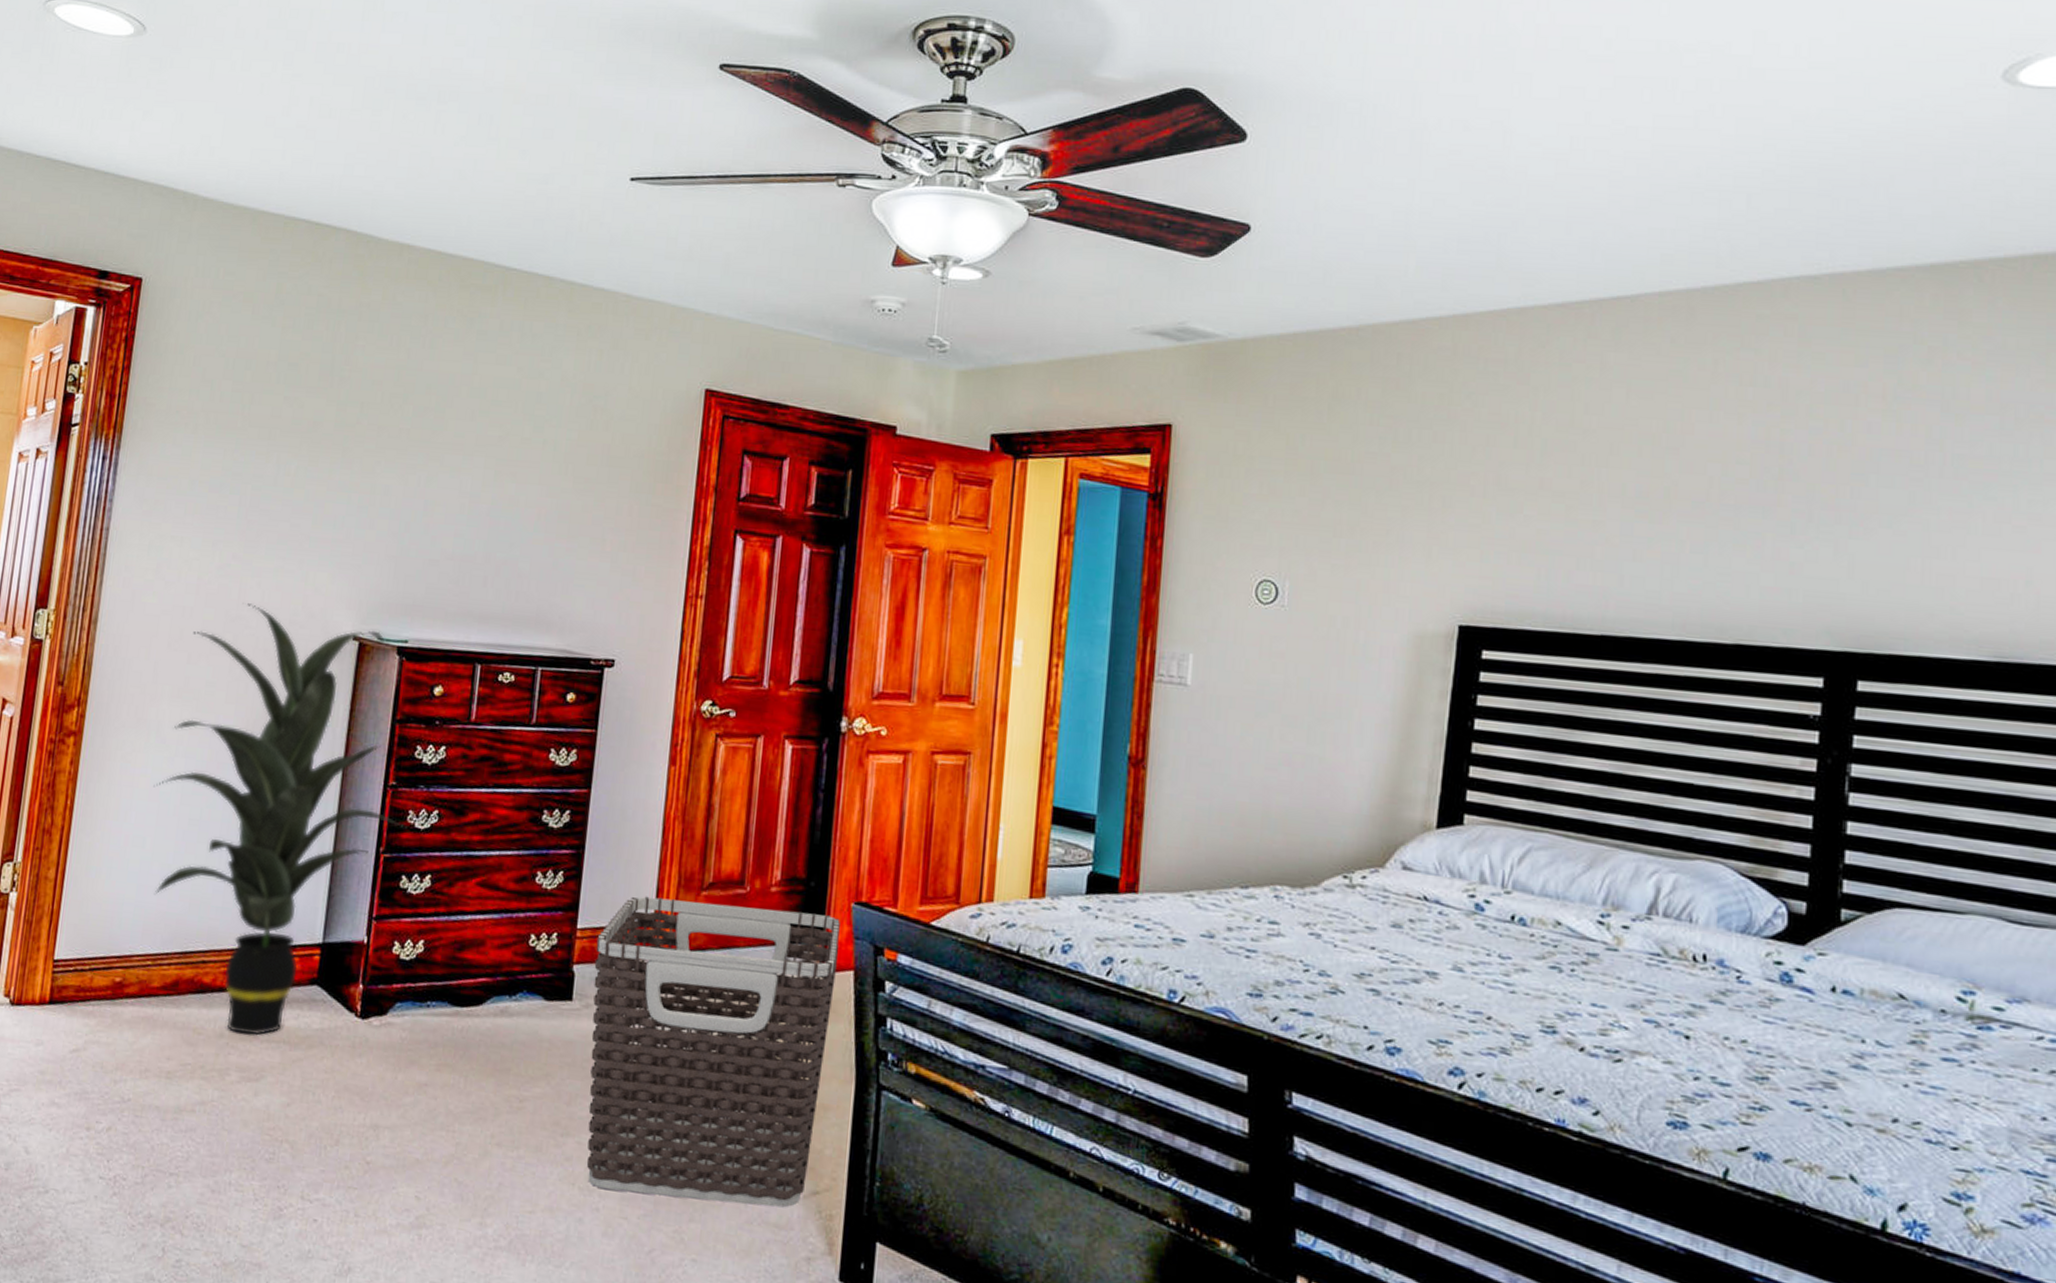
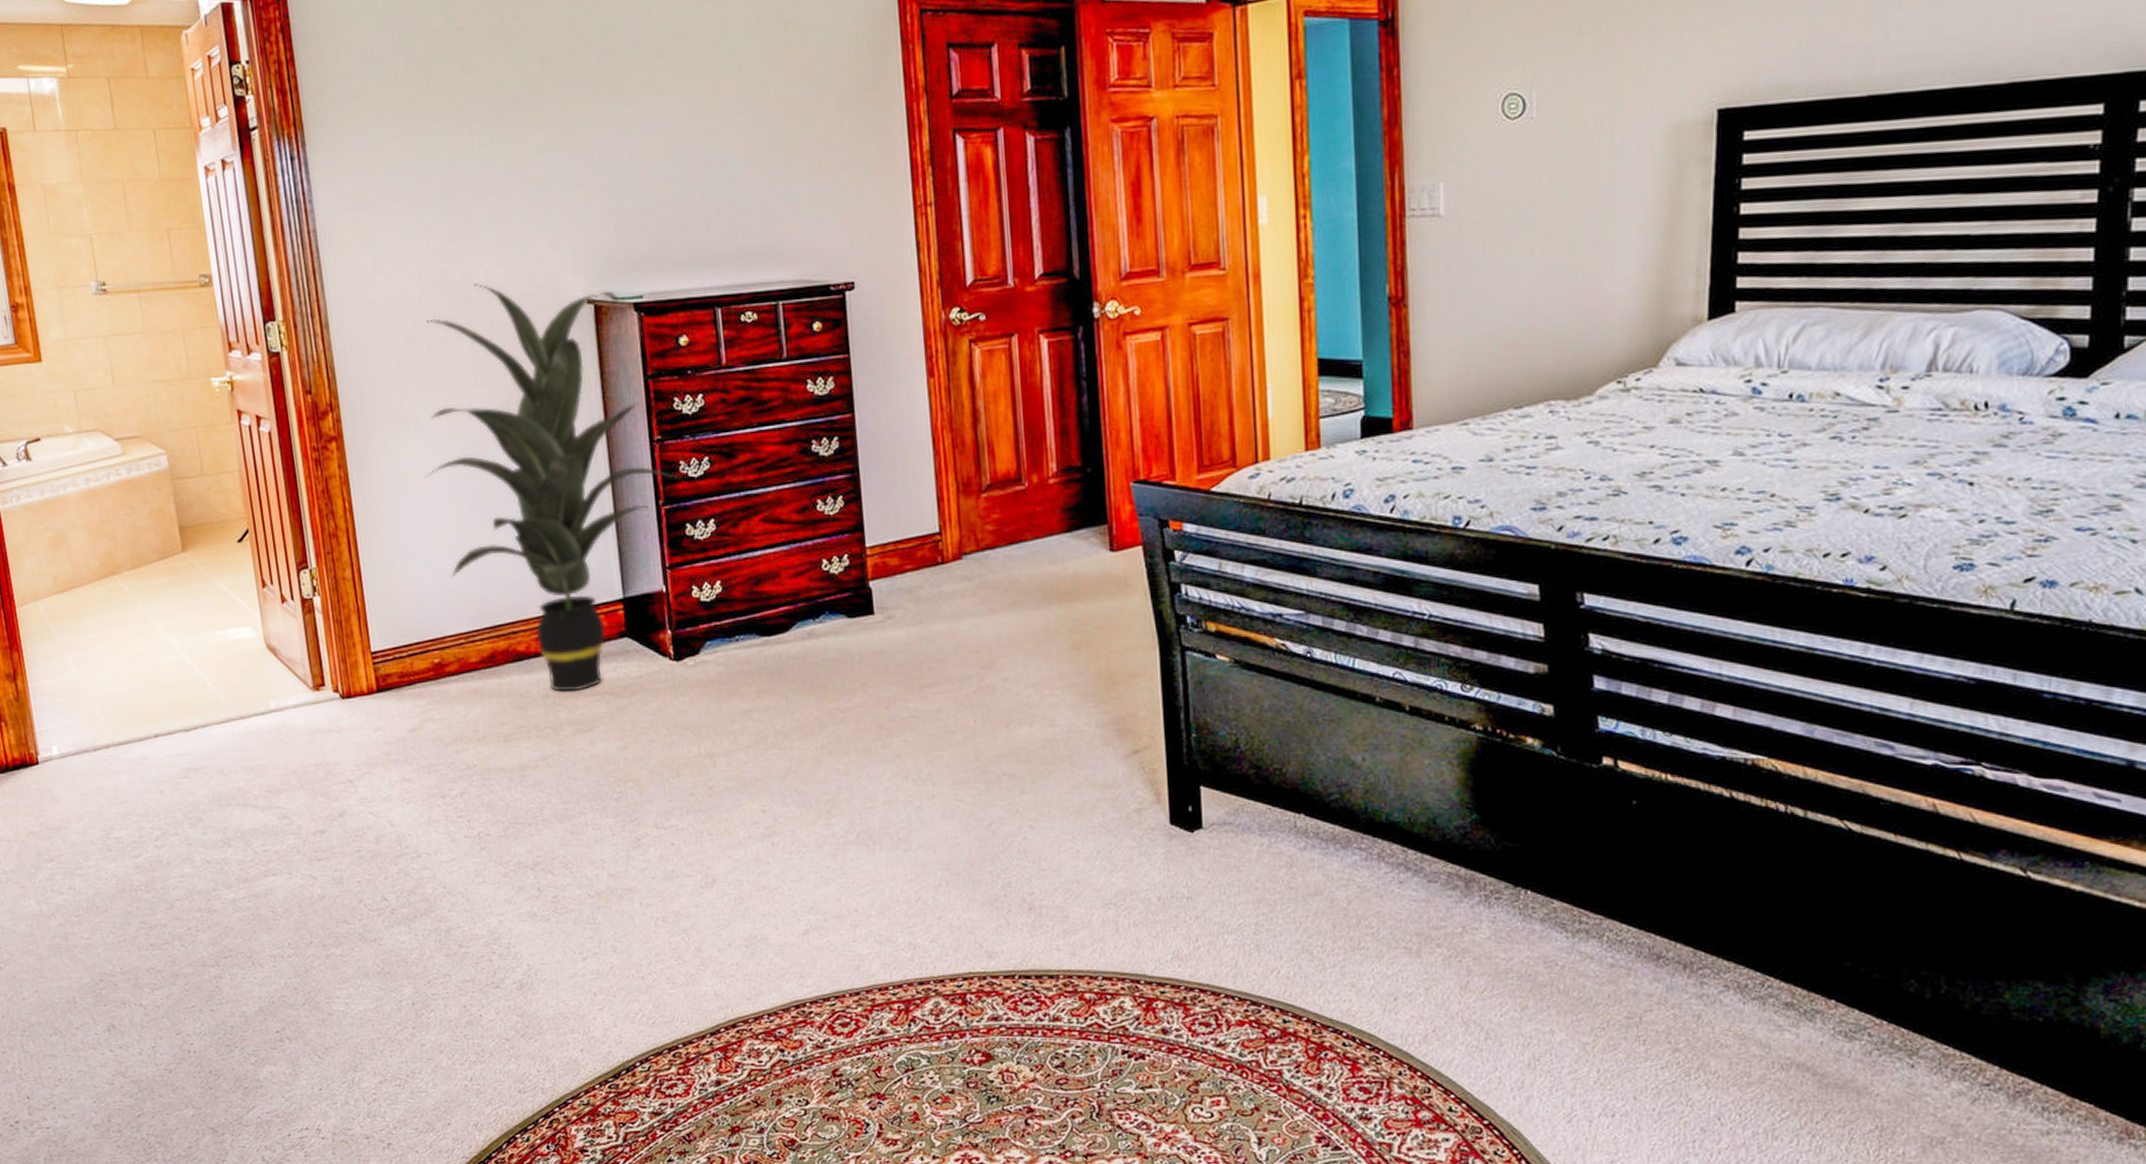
clothes hamper: present [587,896,840,1208] -> none [887,496,1126,777]

